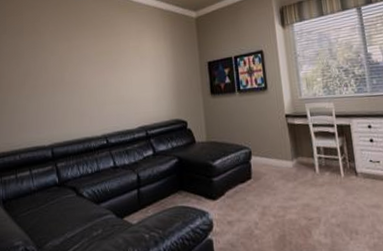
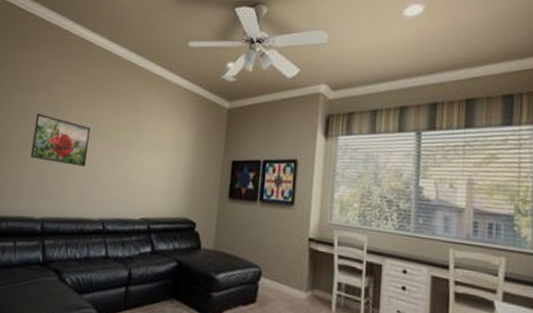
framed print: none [28,53,81,94] -> present [30,113,90,167]

